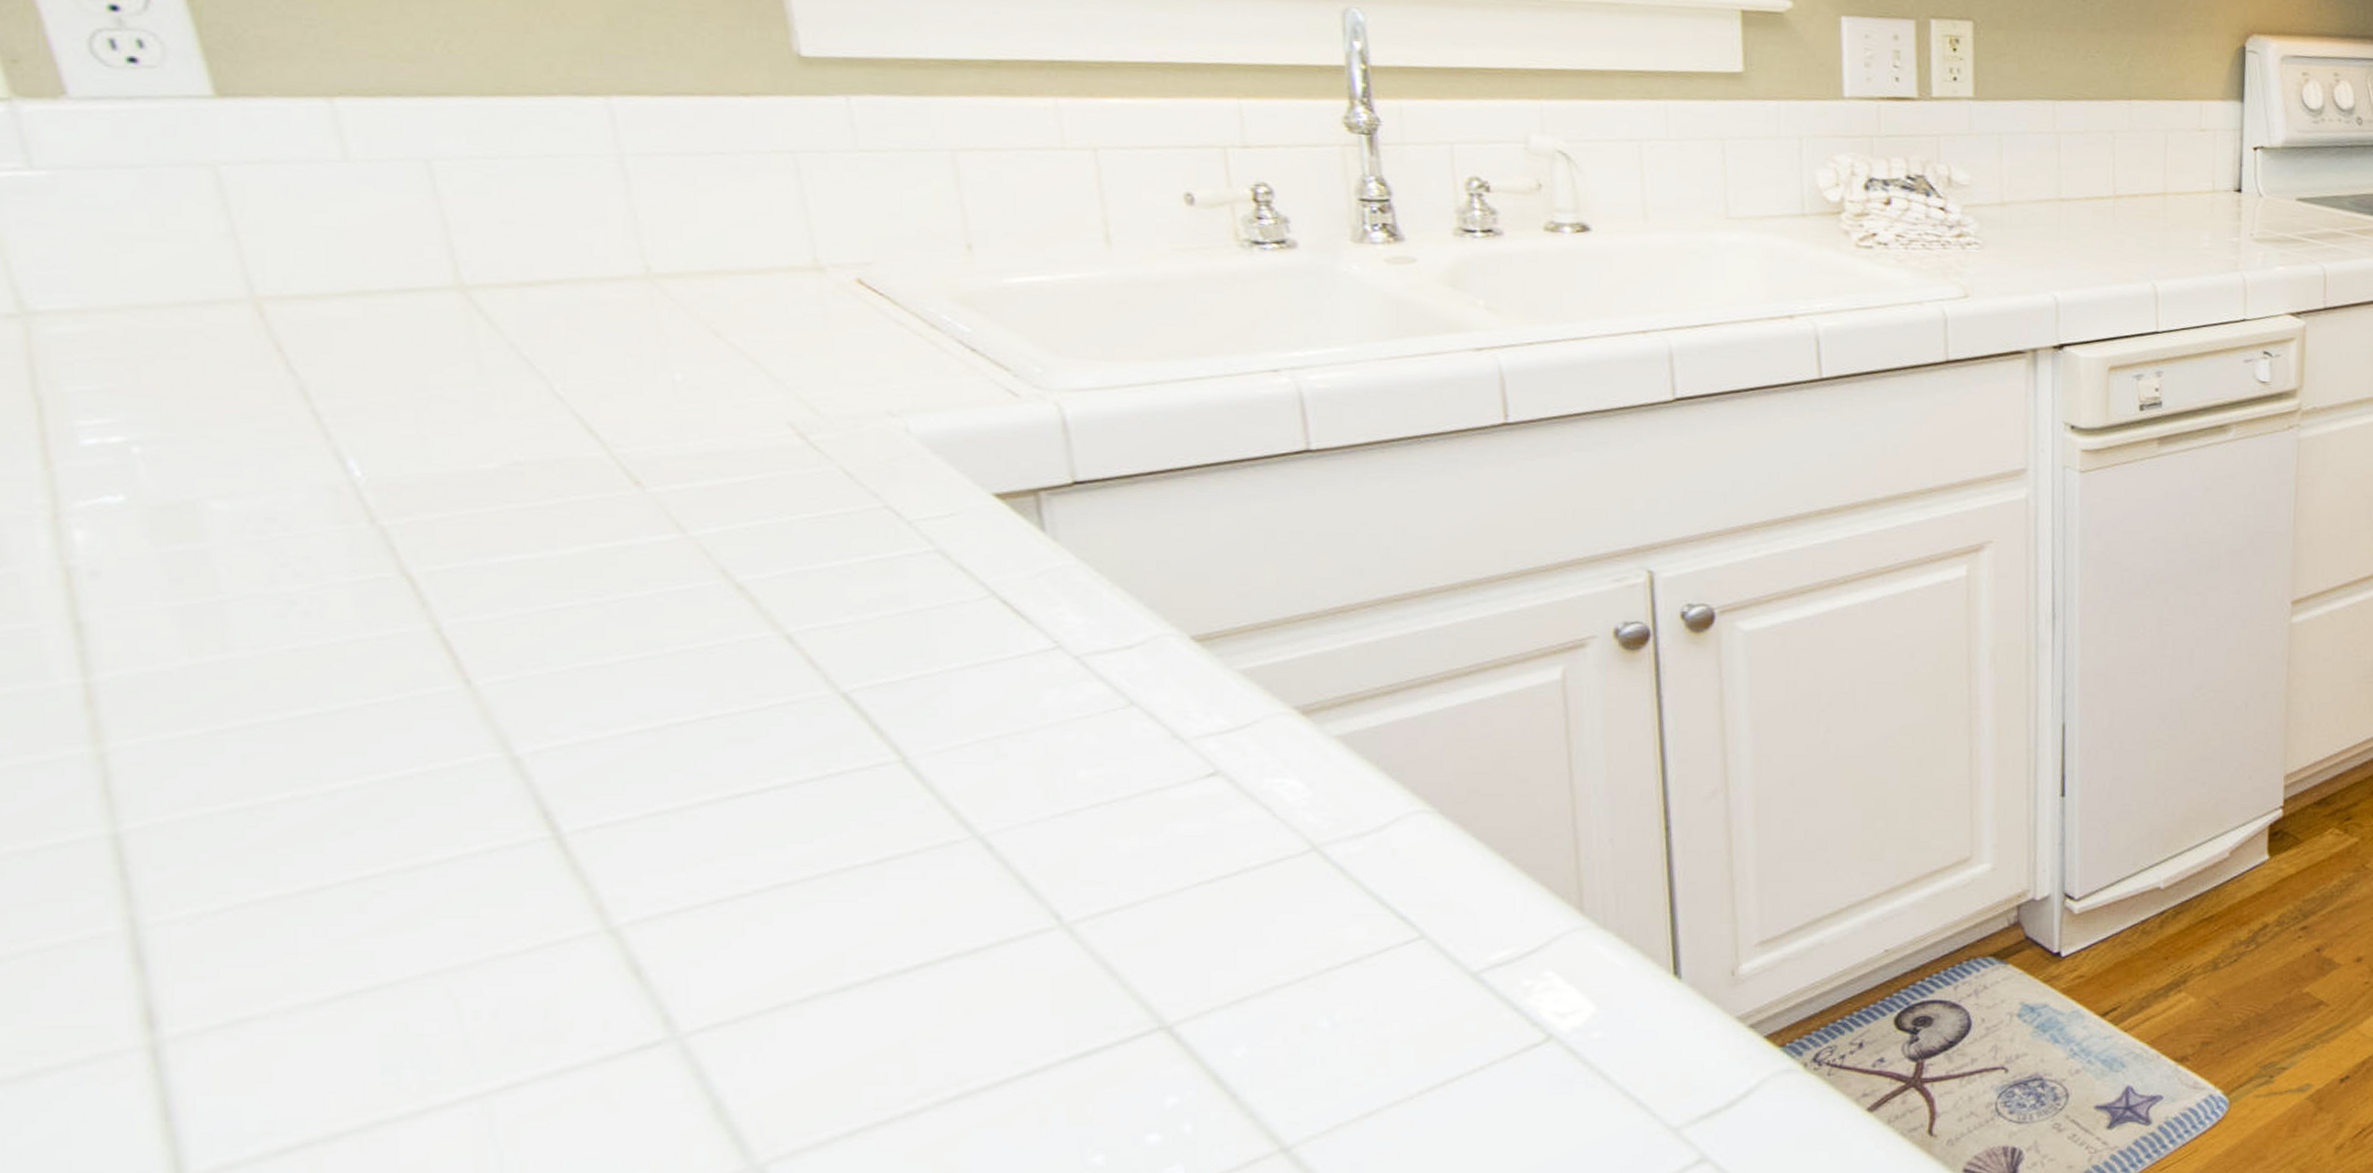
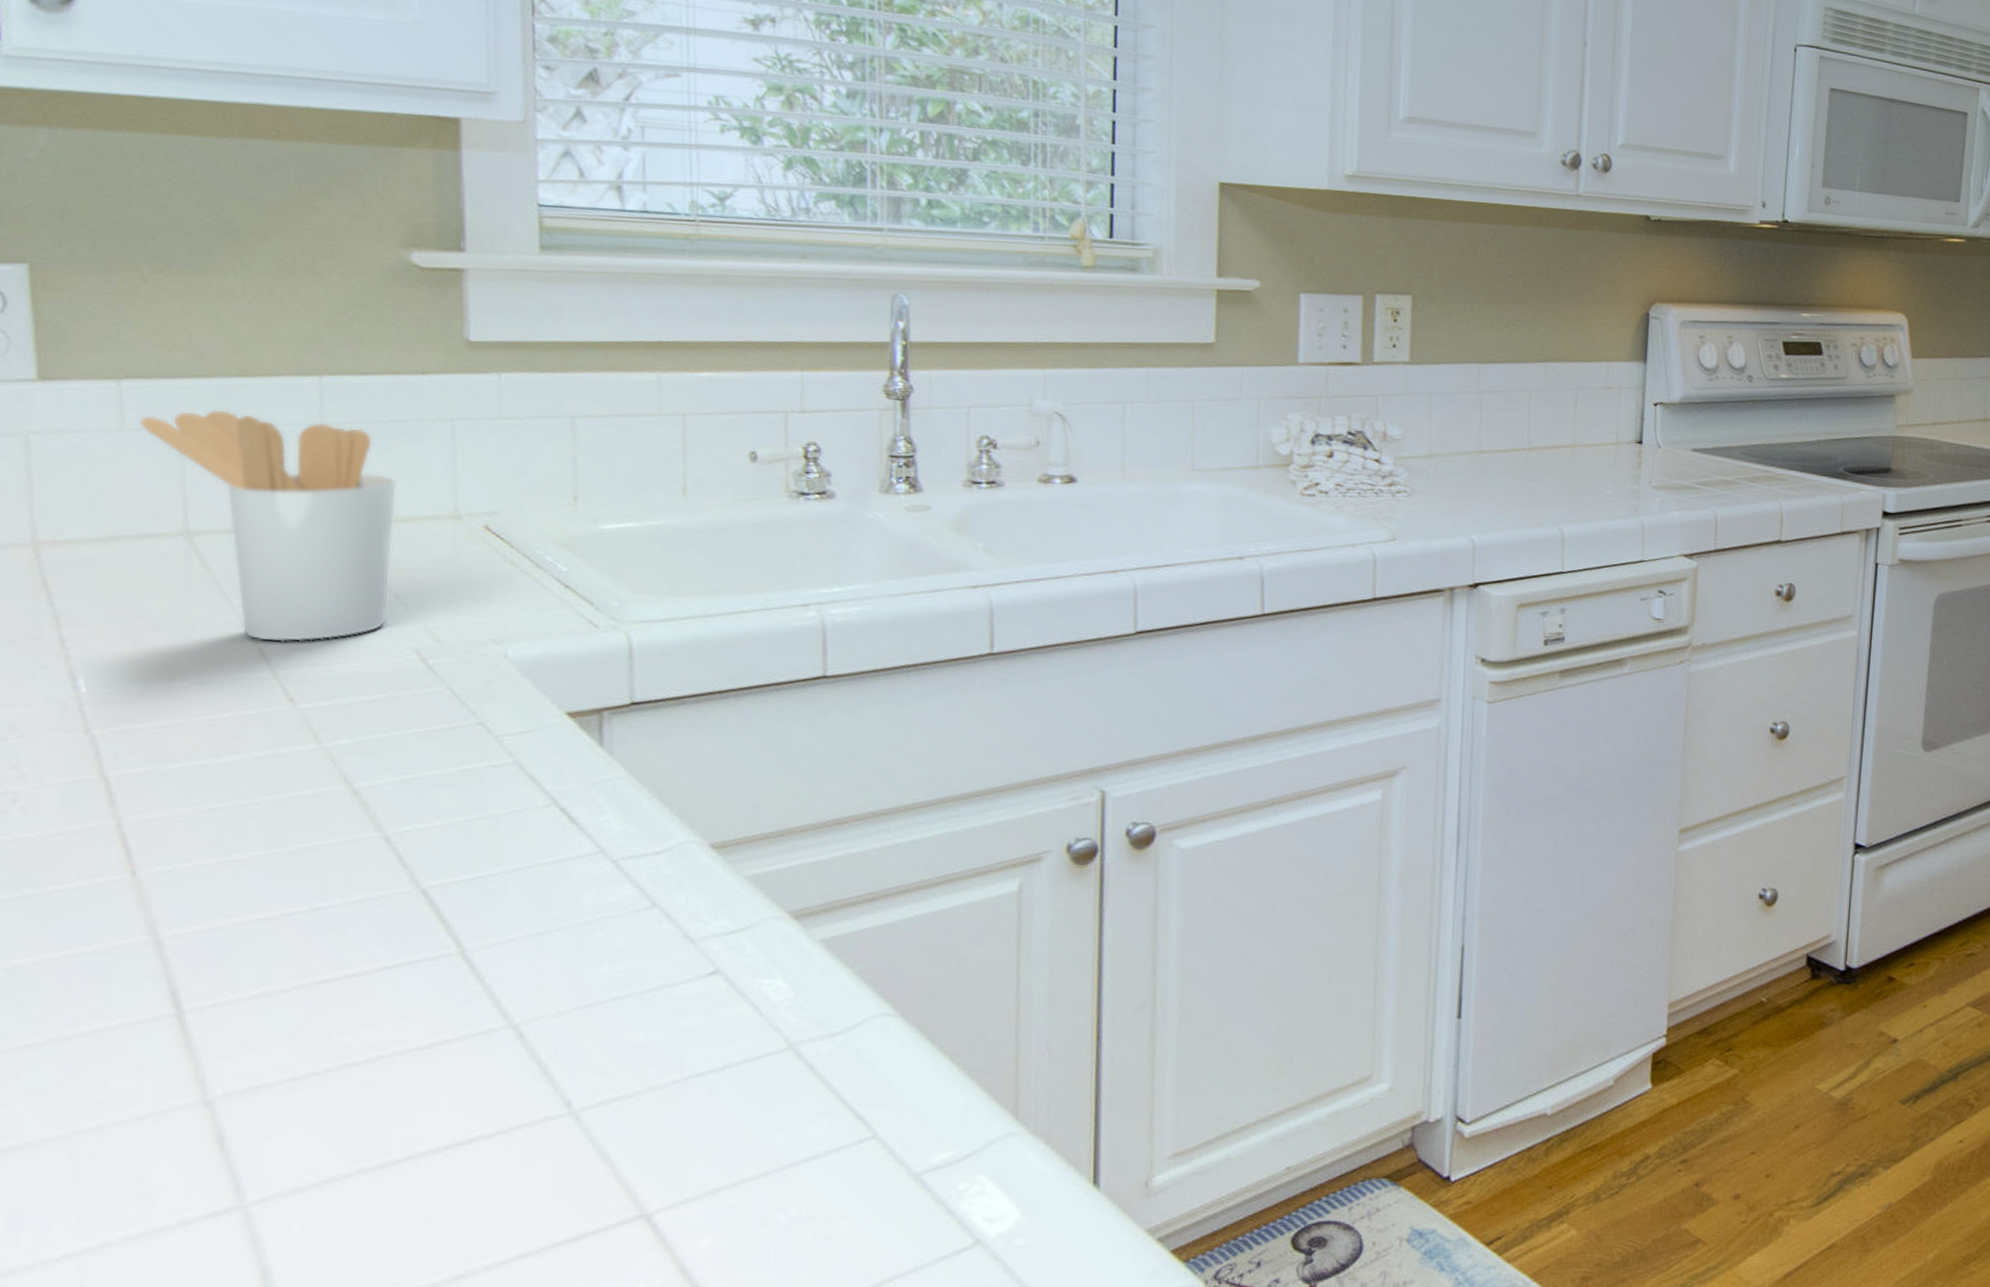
utensil holder: none [368,135,746,416] -> present [139,408,397,643]

